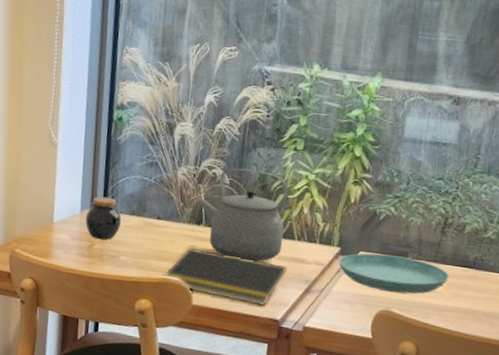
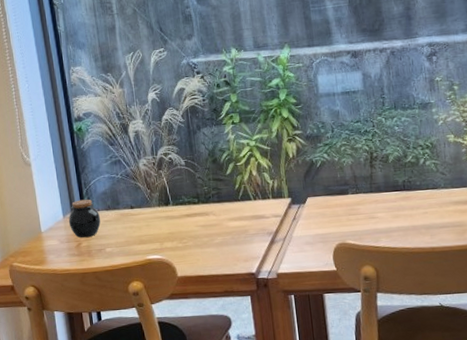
notepad: present [161,247,287,306] -> none [146,224,251,265]
tea kettle: present [198,168,288,262] -> none [162,147,243,228]
saucer: present [338,253,450,294] -> none [292,193,387,227]

